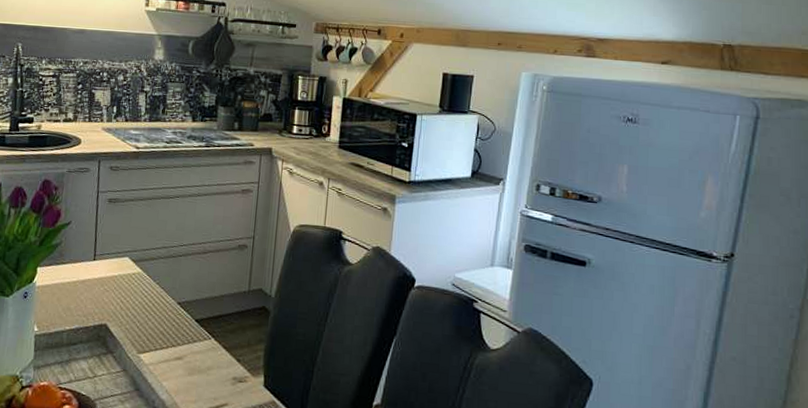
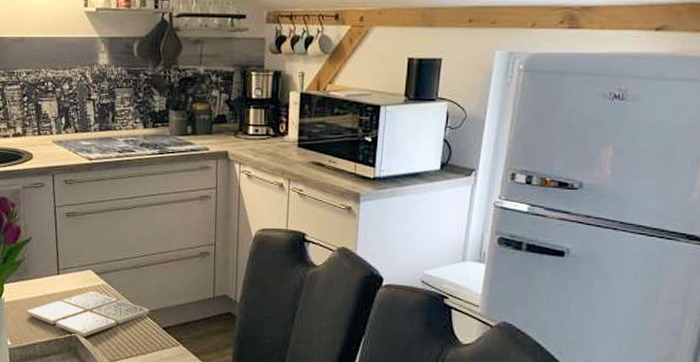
drink coaster: none [57,278,184,326] -> present [26,290,150,337]

